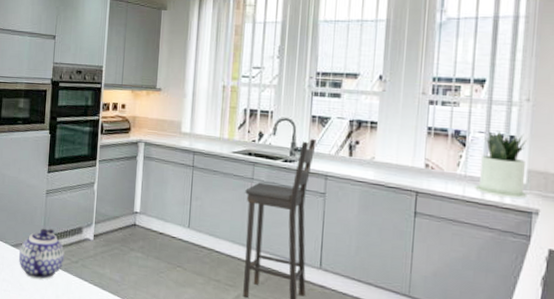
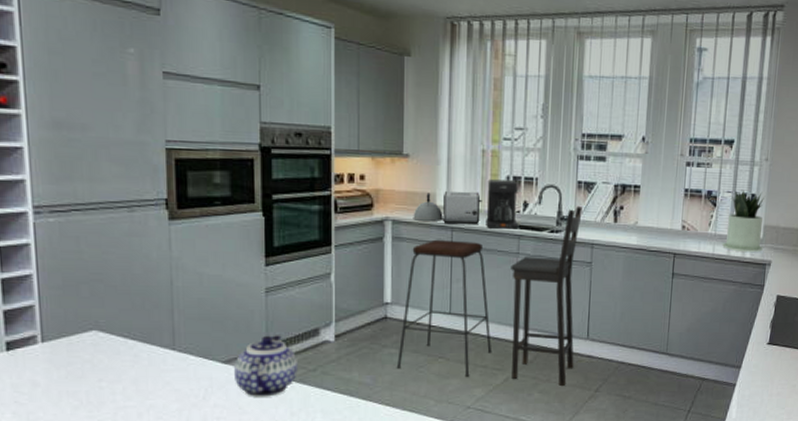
bar stool: none [140,161,226,288] -> present [396,239,492,377]
kettle: none [161,120,187,146] -> present [413,192,443,221]
toaster: none [187,119,221,151] -> present [443,190,482,225]
coffee maker: none [224,111,254,157] -> present [486,179,518,229]

